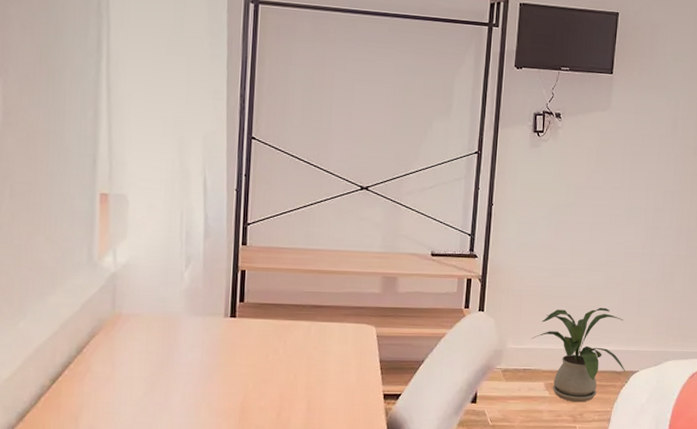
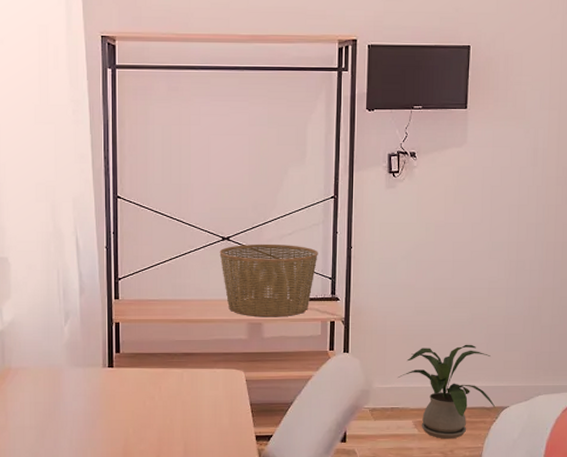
basket: none [357,195,459,272] -> present [219,243,318,317]

